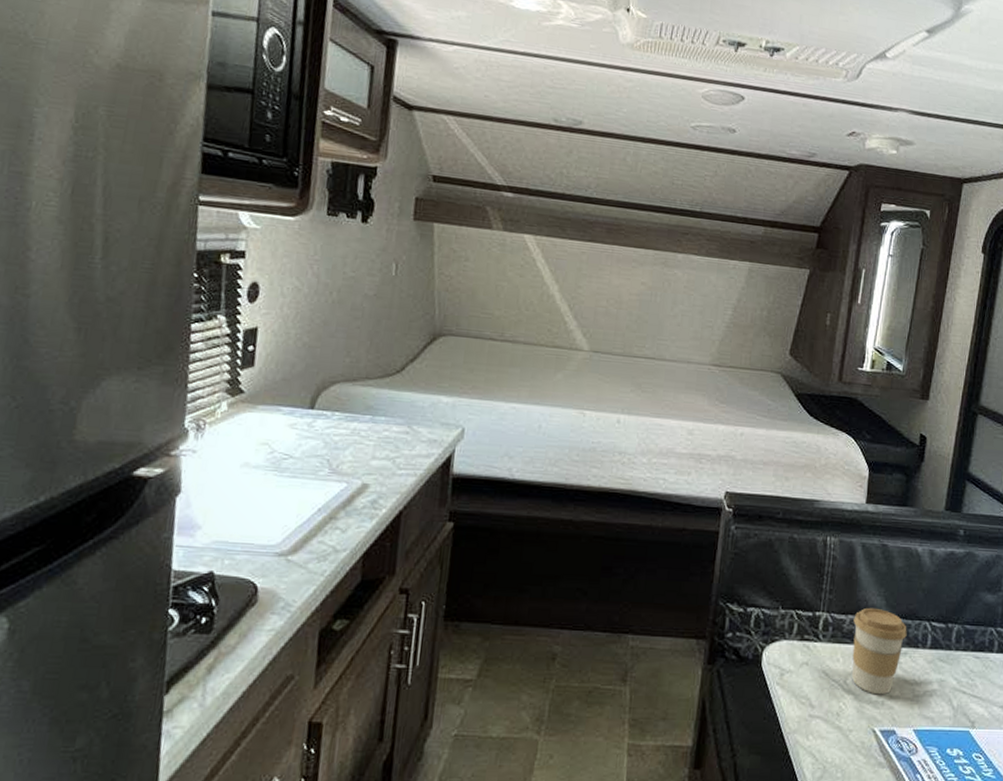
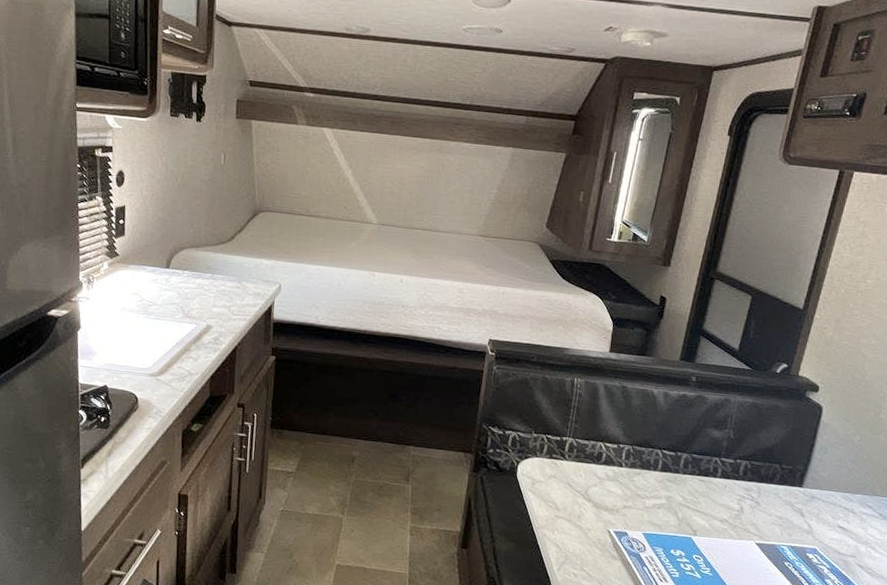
coffee cup: present [852,607,907,695] -> none [592,436,641,505]

